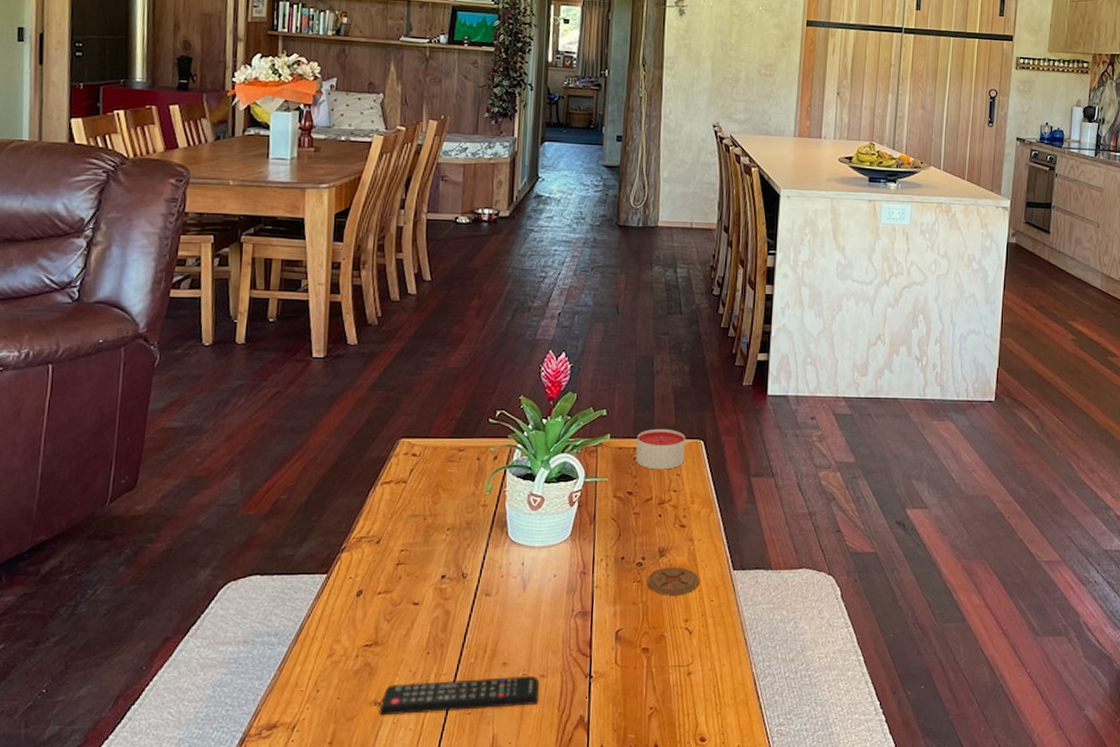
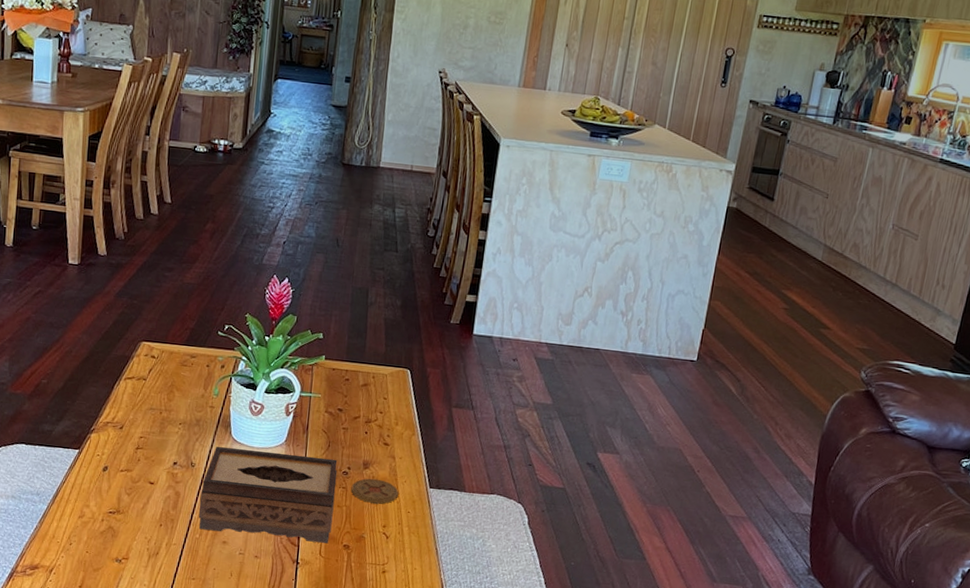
remote control: present [379,675,539,716] -> none [119,547,253,580]
tissue box: none [472,550,631,652] -> present [198,447,338,544]
candle: present [636,428,686,470] -> none [347,355,394,393]

